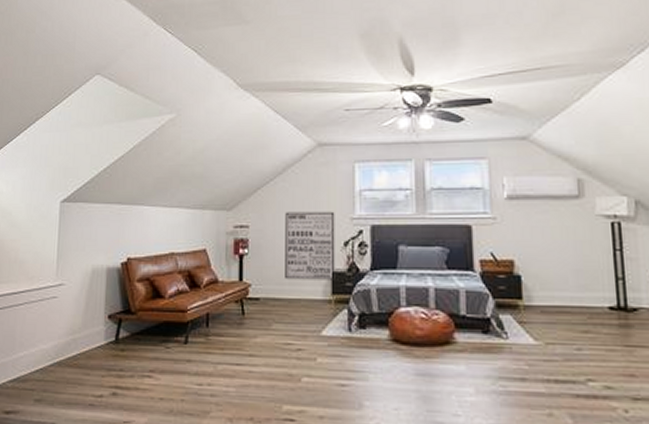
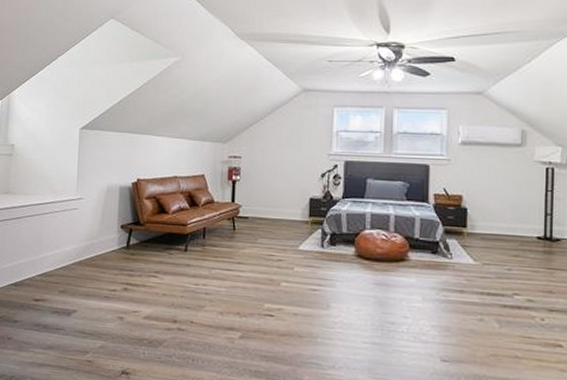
wall art: present [285,211,336,280] -> none [270,146,315,205]

